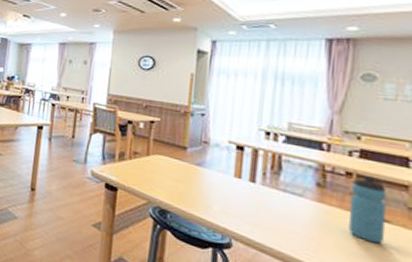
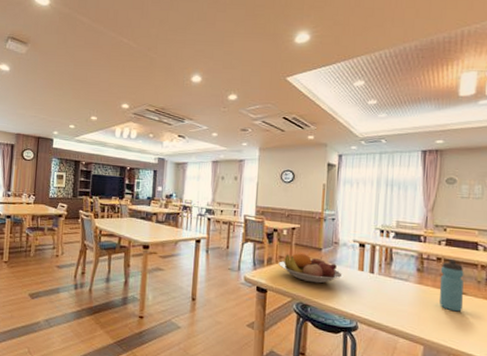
fruit bowl: none [132,149,215,188] -> present [278,252,344,284]

